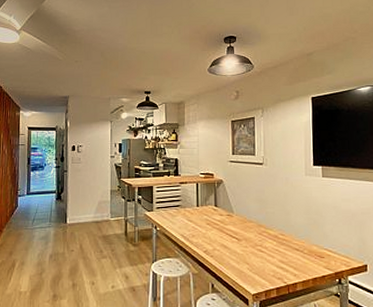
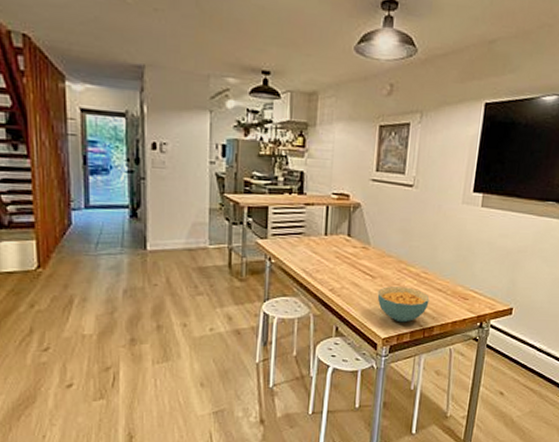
cereal bowl: none [244,247,290,280] -> present [377,286,430,323]

